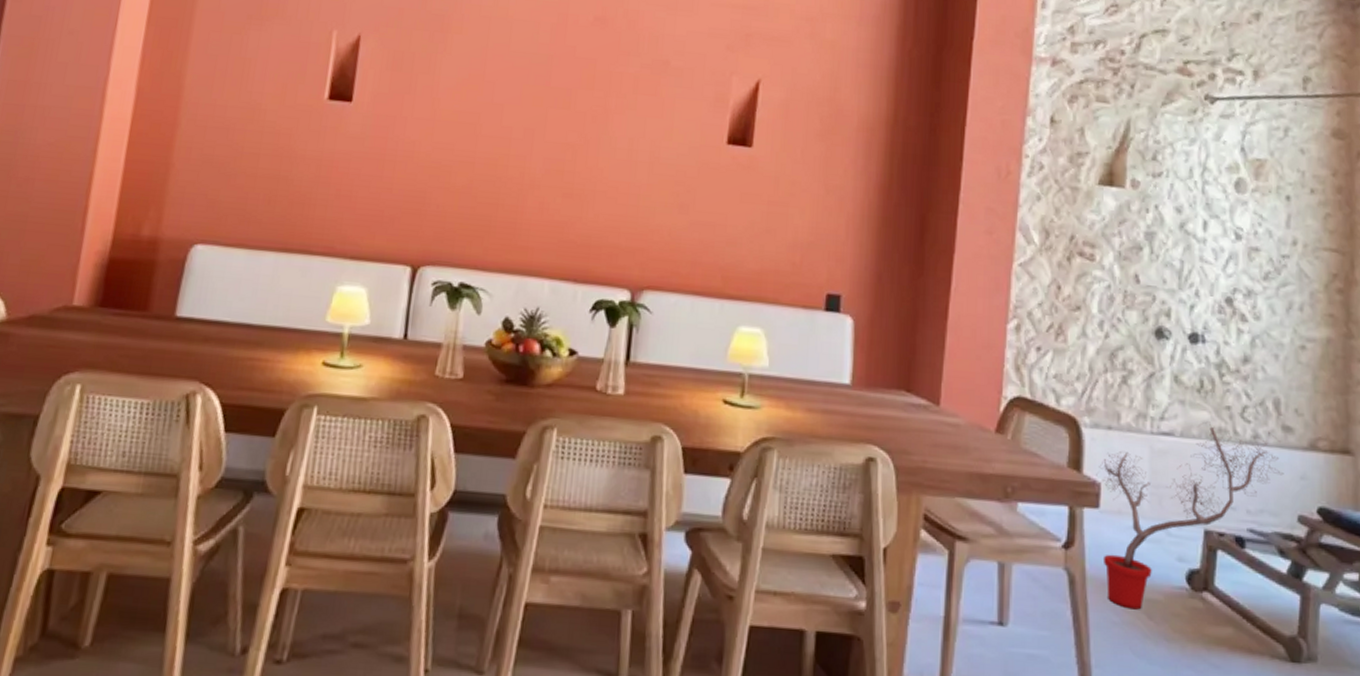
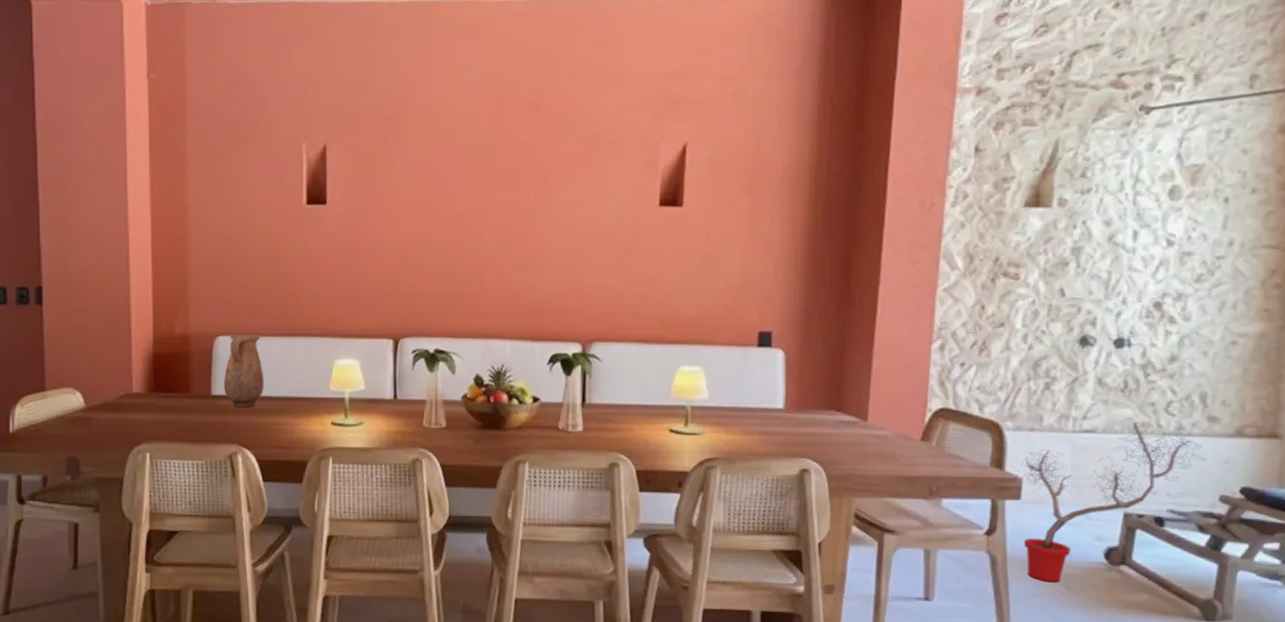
pitcher: none [192,243,249,337] -> present [223,334,264,408]

